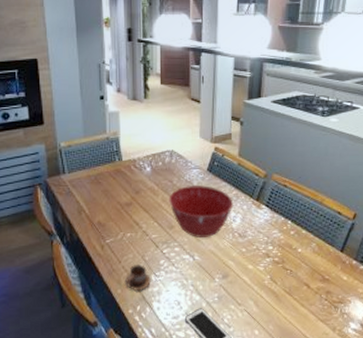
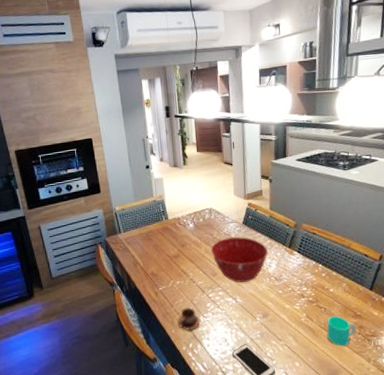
cup: none [291,279,323,313] -> present [327,315,356,347]

